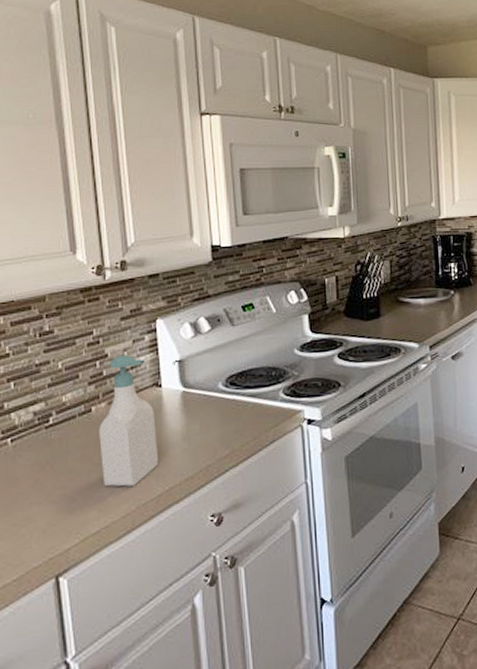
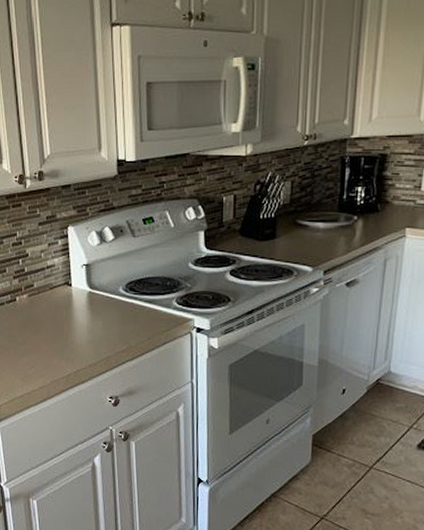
soap bottle: present [99,354,159,487] -> none [22,255,69,365]

